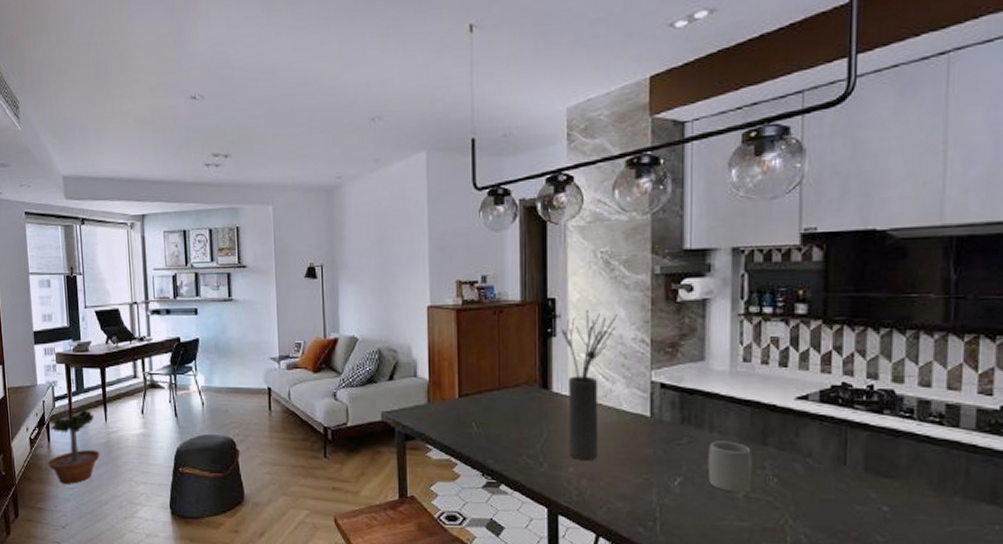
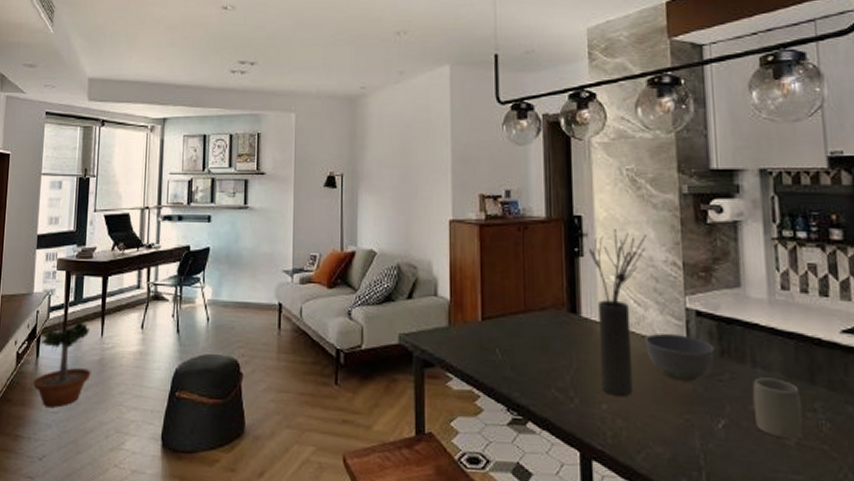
bowl: none [612,404,676,446] -> present [645,332,715,381]

